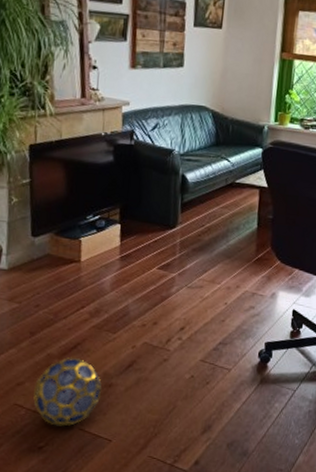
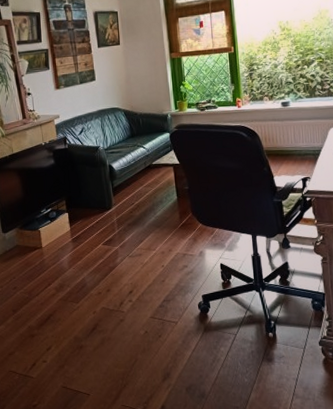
ball: present [33,357,102,427] -> none [22,326,76,386]

